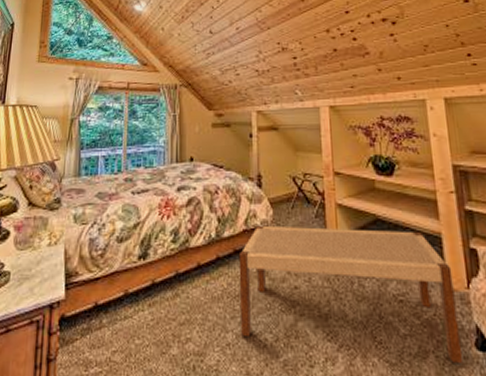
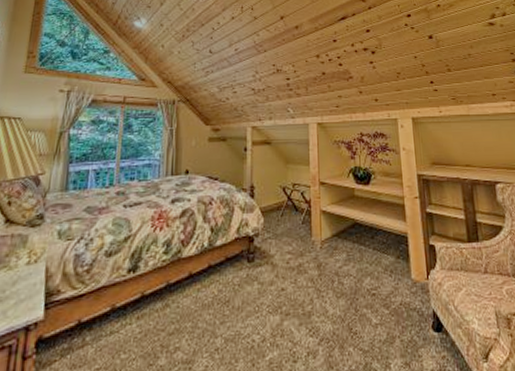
bench: present [238,225,464,365] -> none [229,232,423,346]

